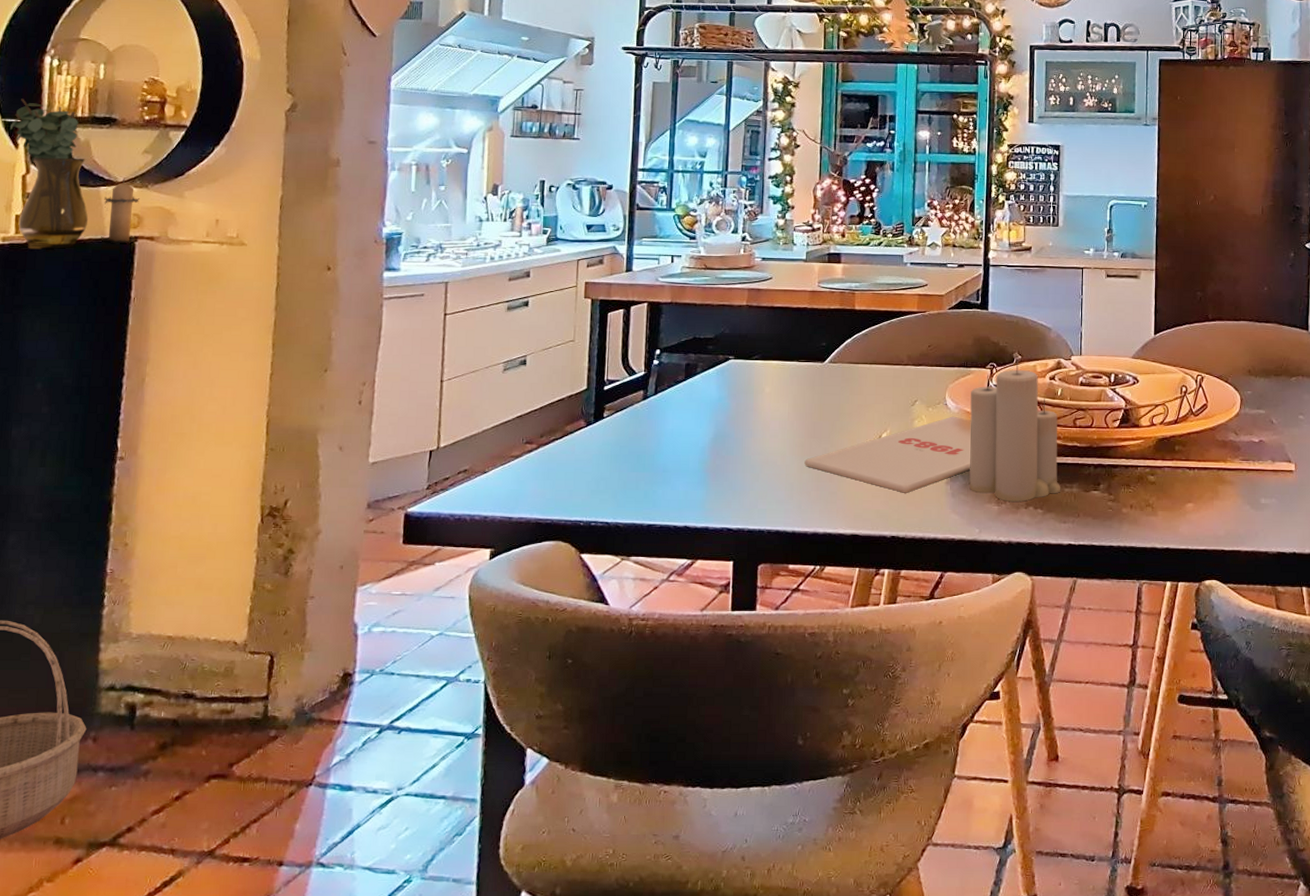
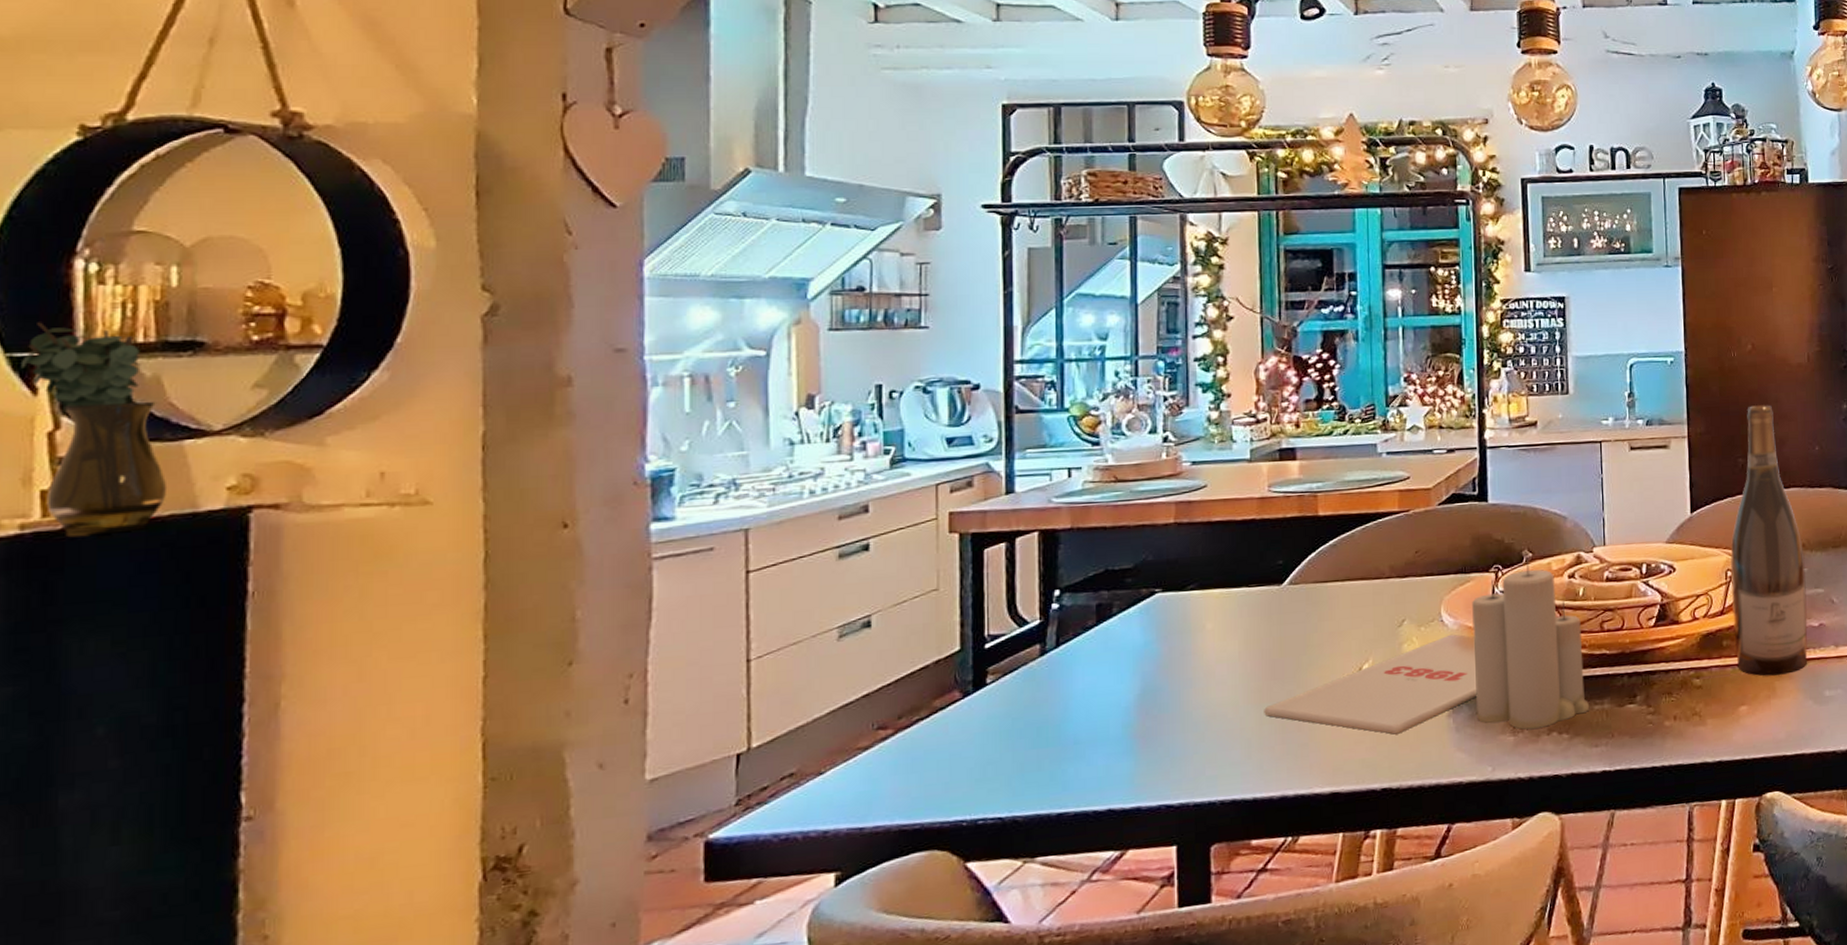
candle: present [101,178,139,244] -> none [190,425,251,520]
wine bottle: none [1185,248,1250,480] -> present [1730,404,1808,676]

